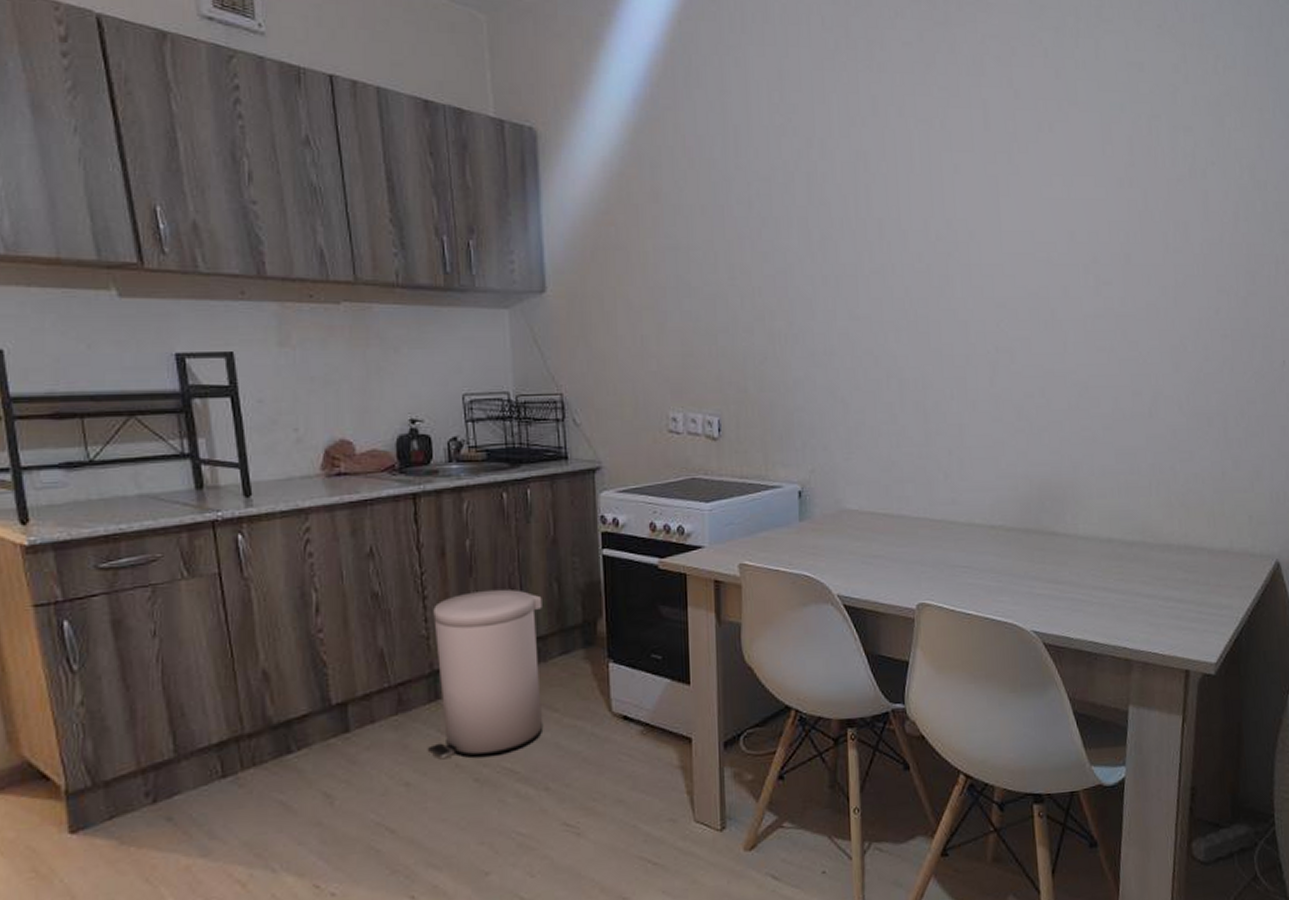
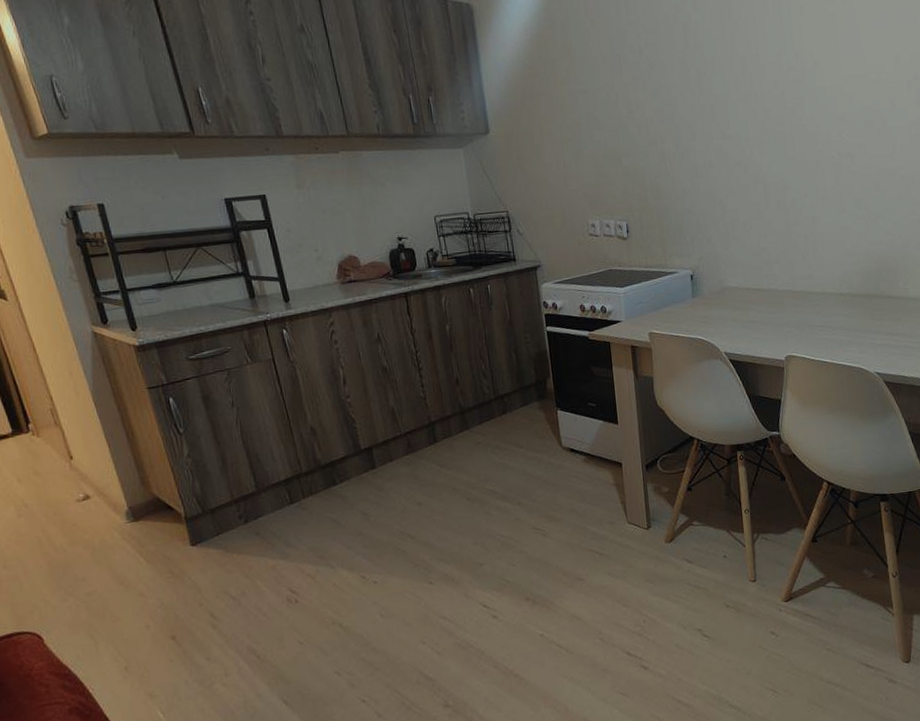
pedal bin: present [427,589,544,760] -> none [427,360,513,486]

